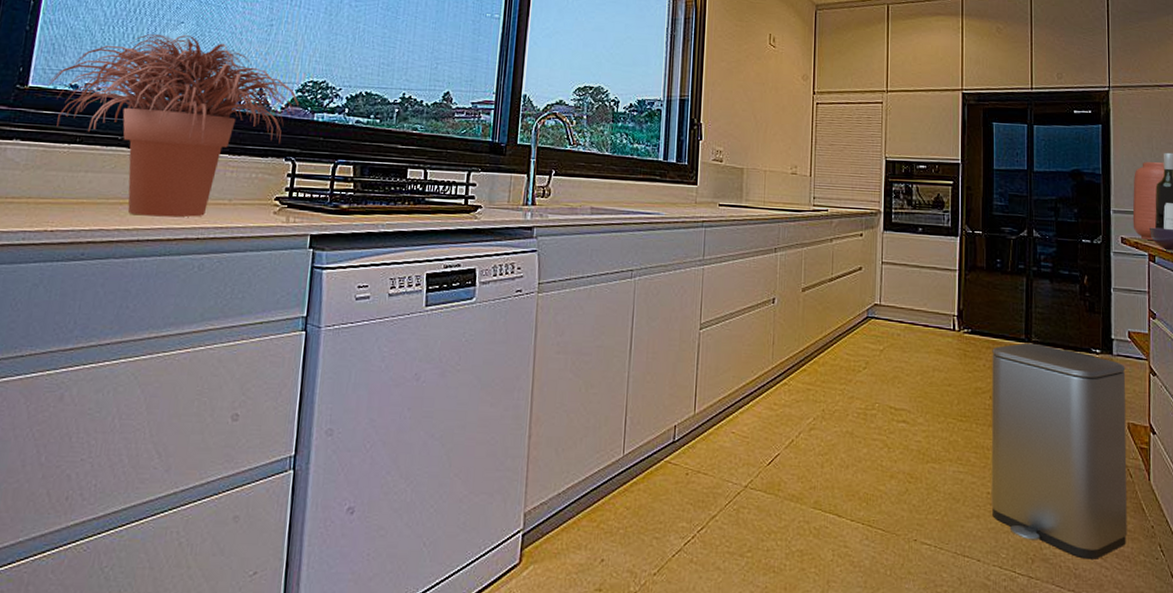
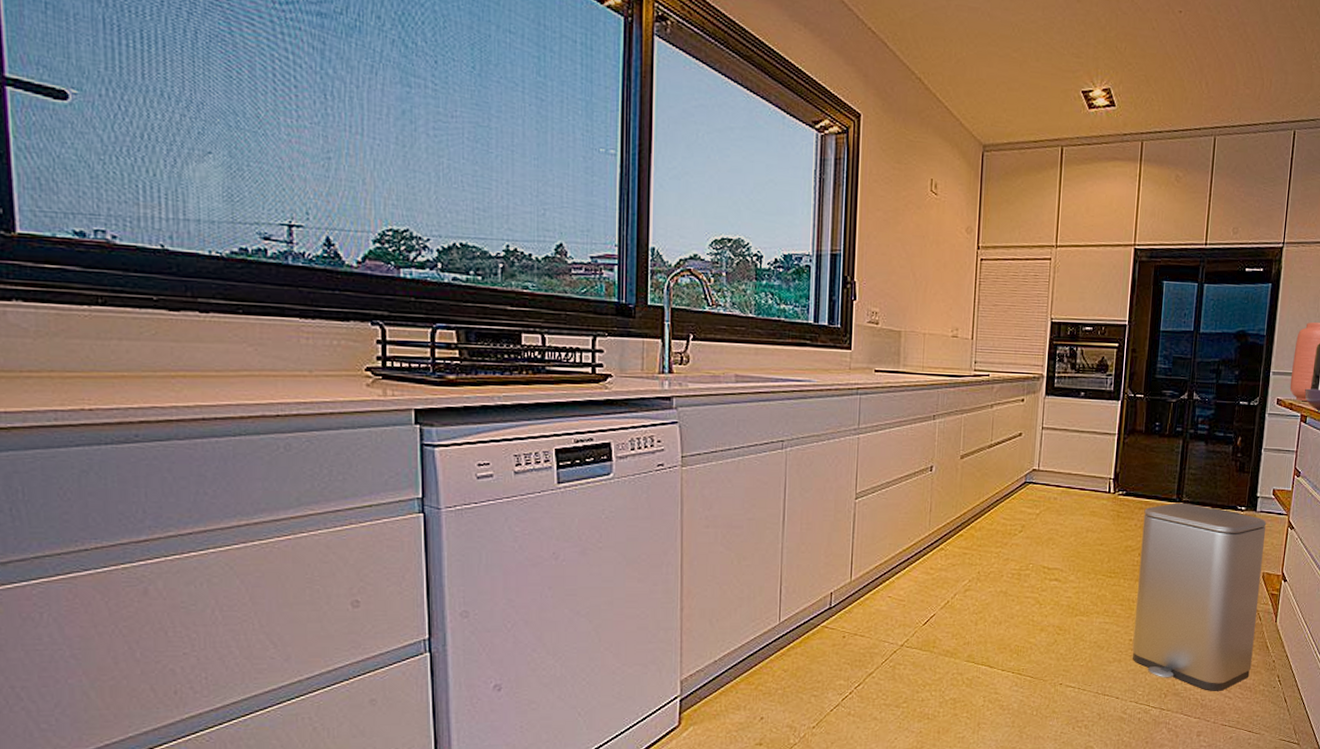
potted plant: present [46,34,299,217] -> none [41,167,378,392]

